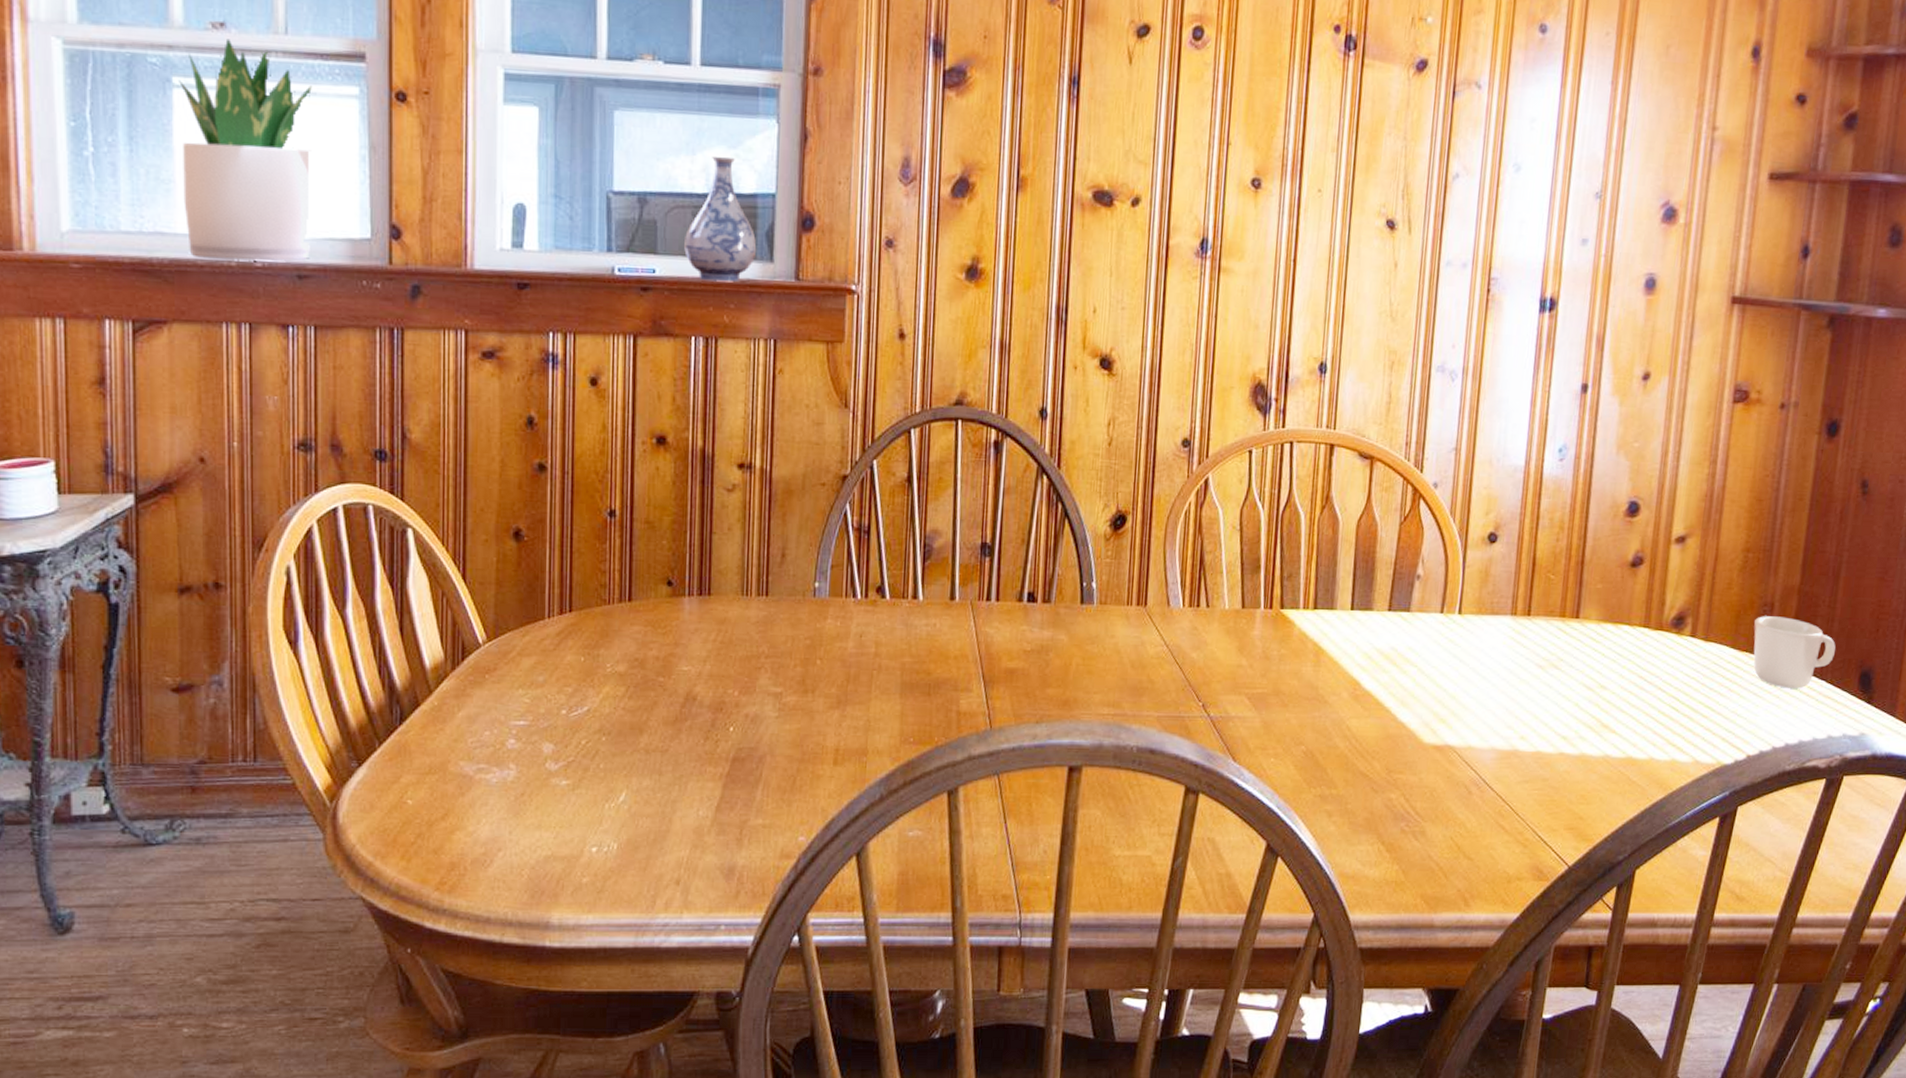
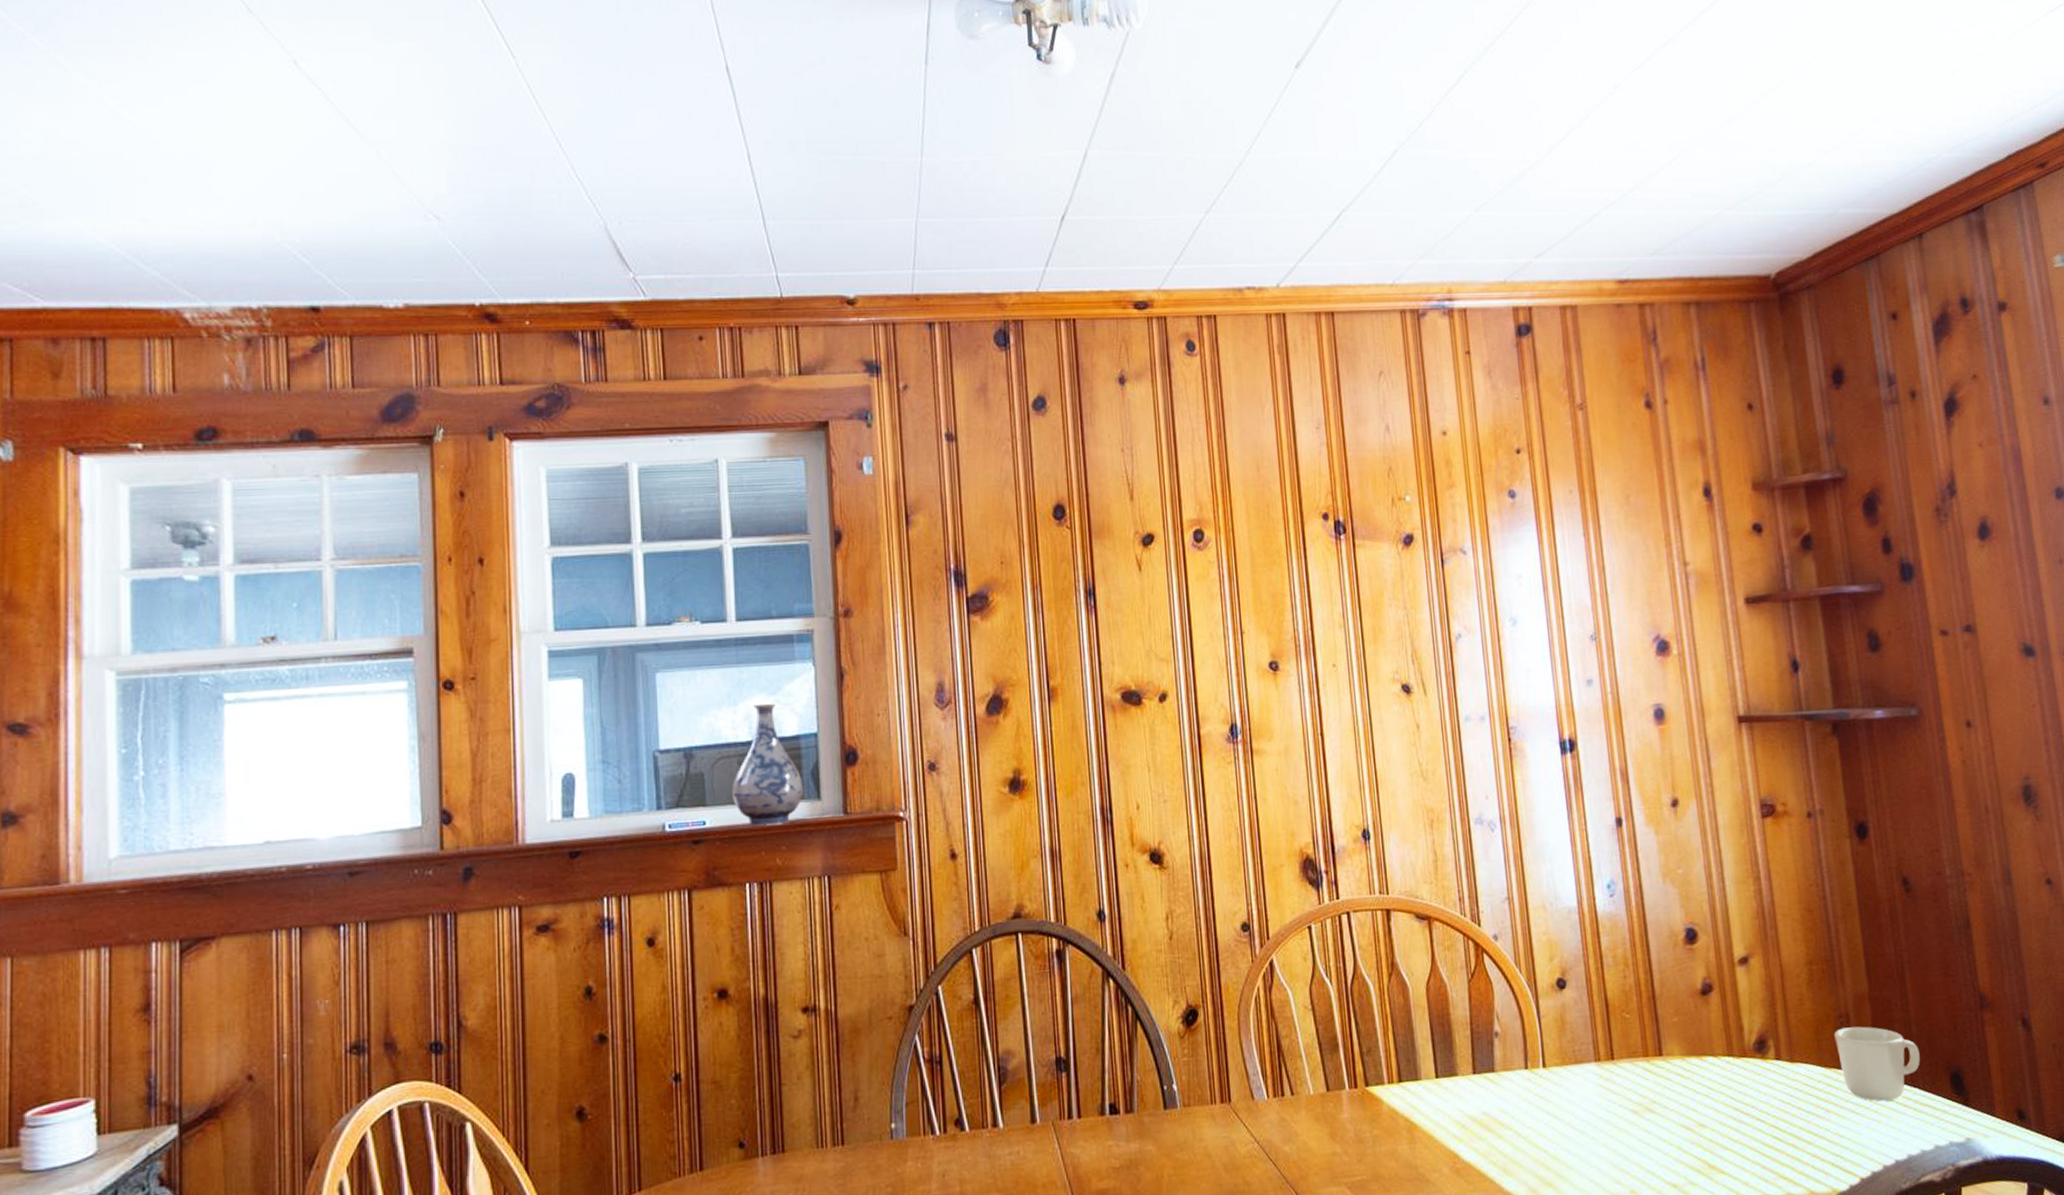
planter: present [179,38,312,262] -> none [230,651,362,868]

